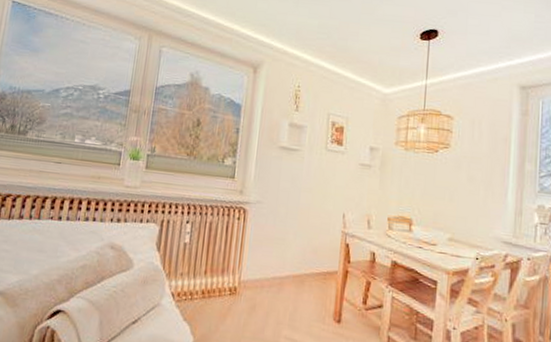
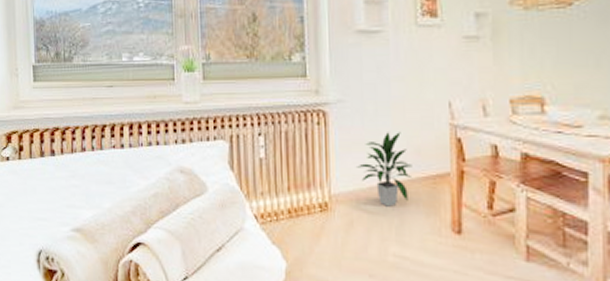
indoor plant: none [264,232,309,296] -> present [355,132,413,207]

